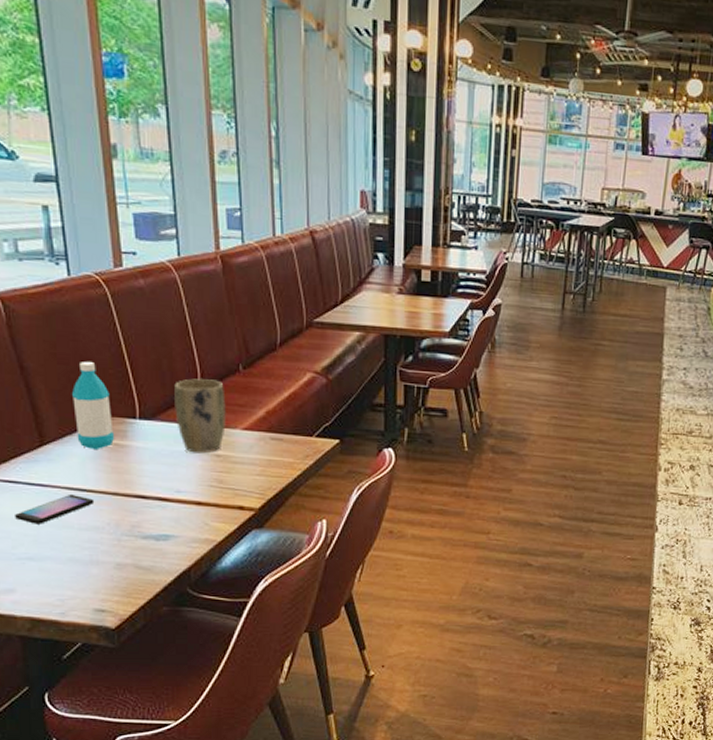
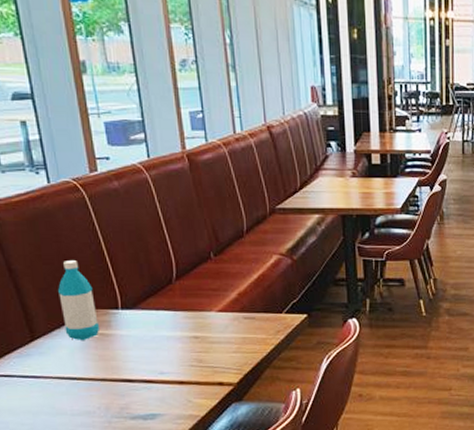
smartphone: present [15,493,95,524] -> none [12,382,85,414]
plant pot: present [174,378,226,454] -> none [152,268,202,337]

